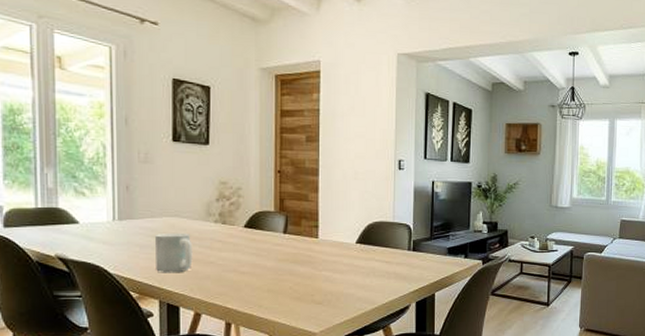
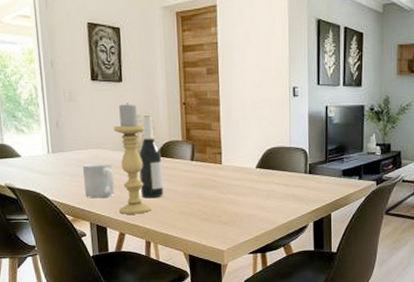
candle holder: none [195,167,235,292] -> present [113,102,152,214]
wine bottle: none [223,183,250,274] -> present [138,116,164,199]

